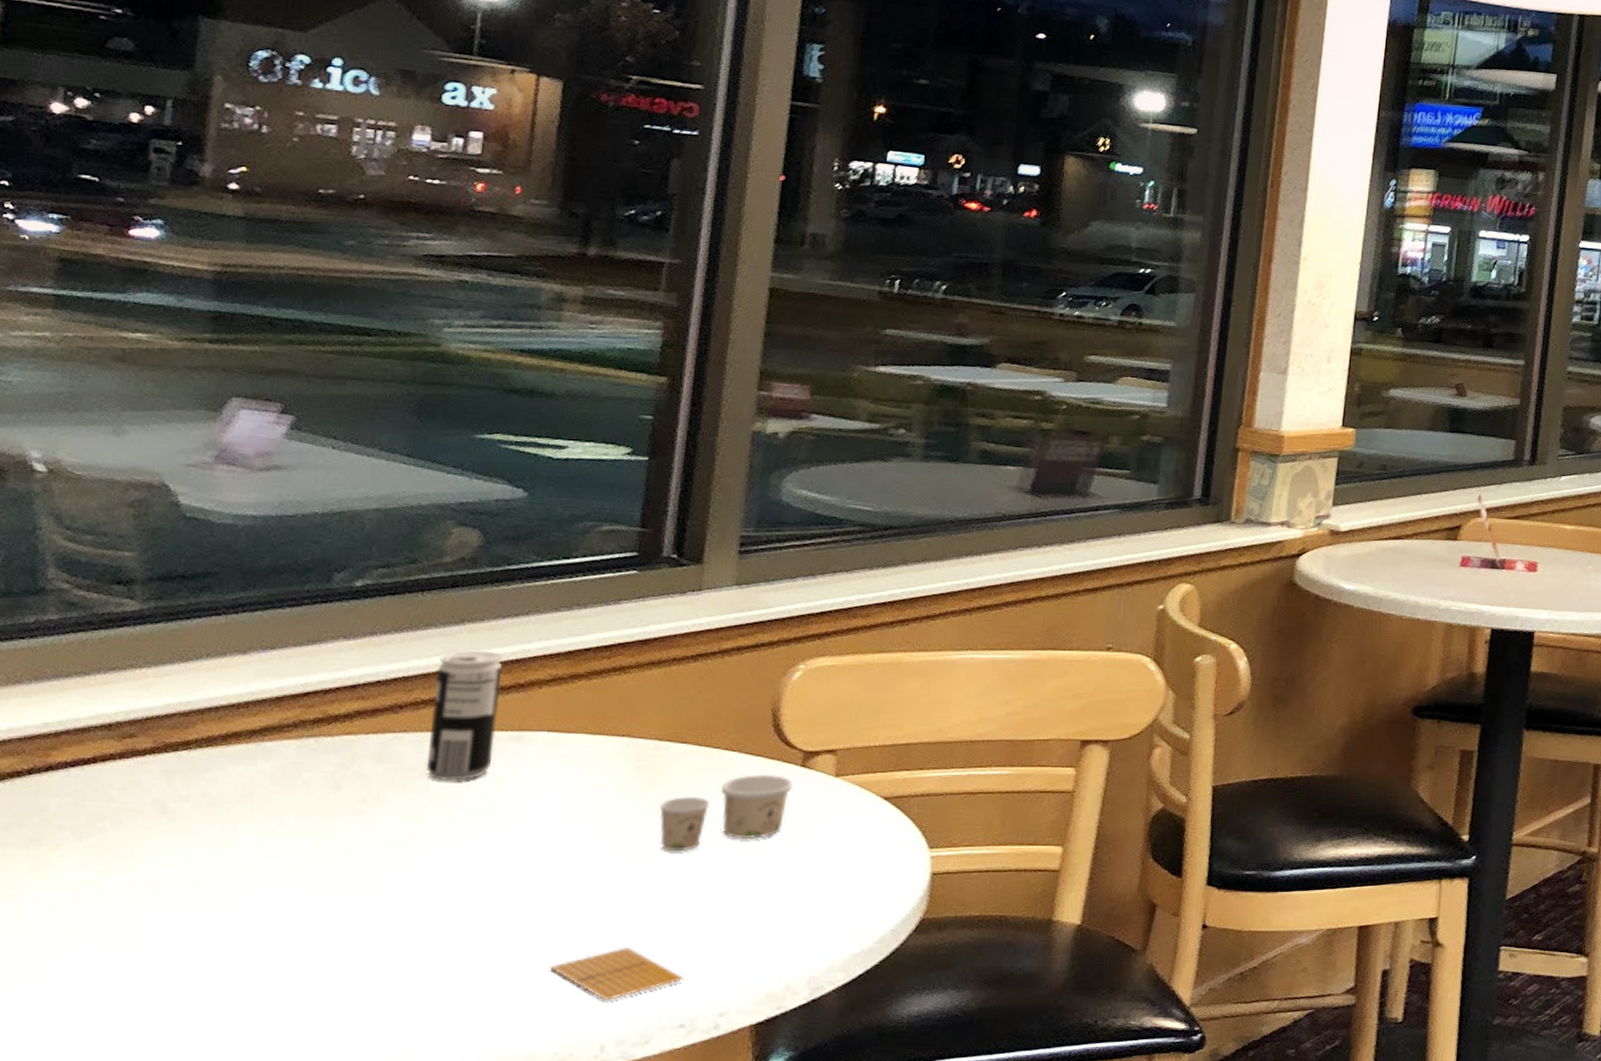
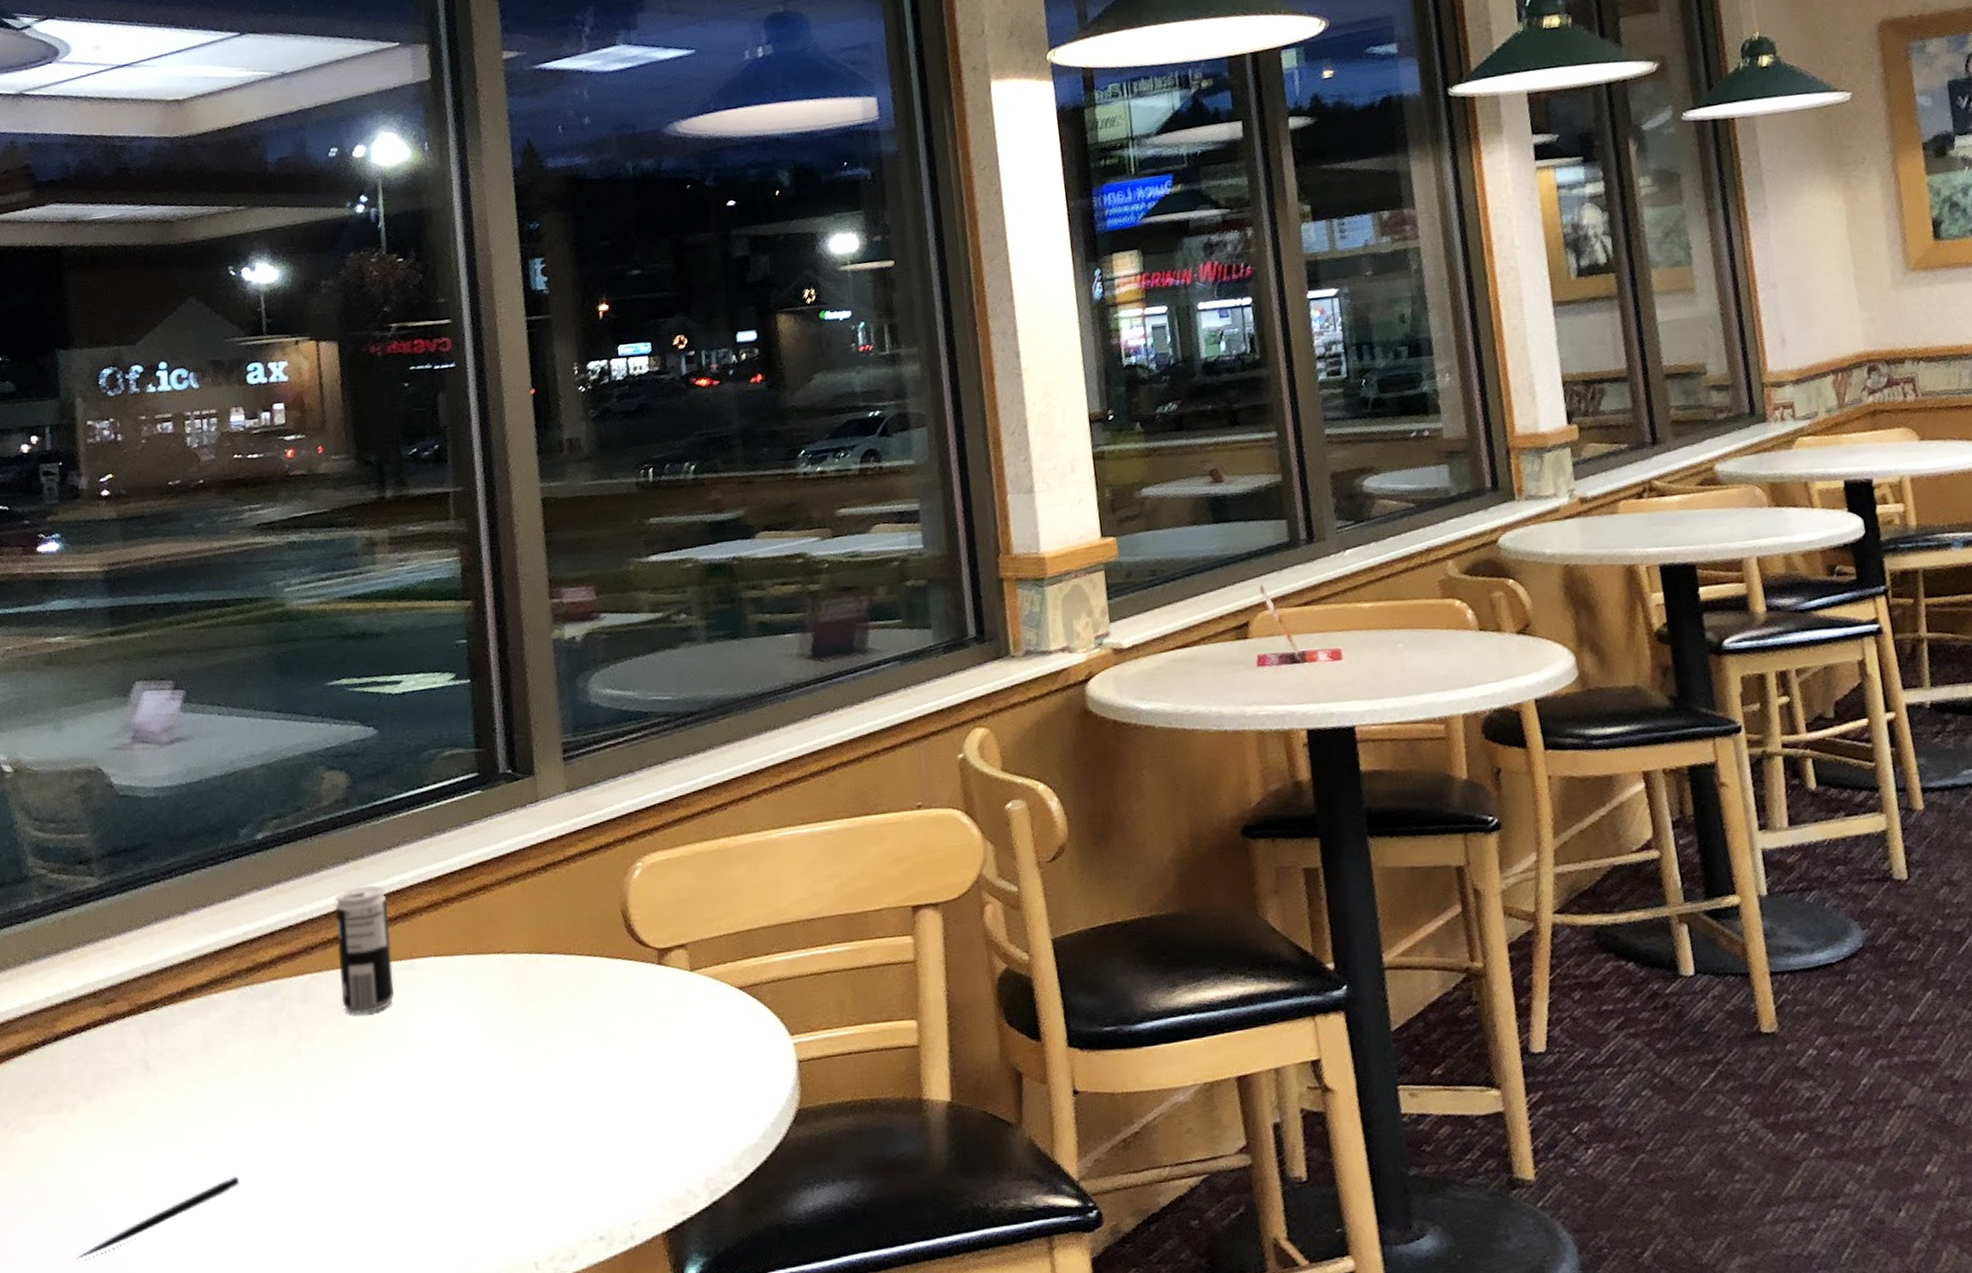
pen: none [29,933,259,1008] -> present [77,1176,239,1260]
playing card: present [550,946,683,1000] -> none [478,1161,594,1217]
paper cup: present [659,774,793,852] -> none [542,975,654,1063]

